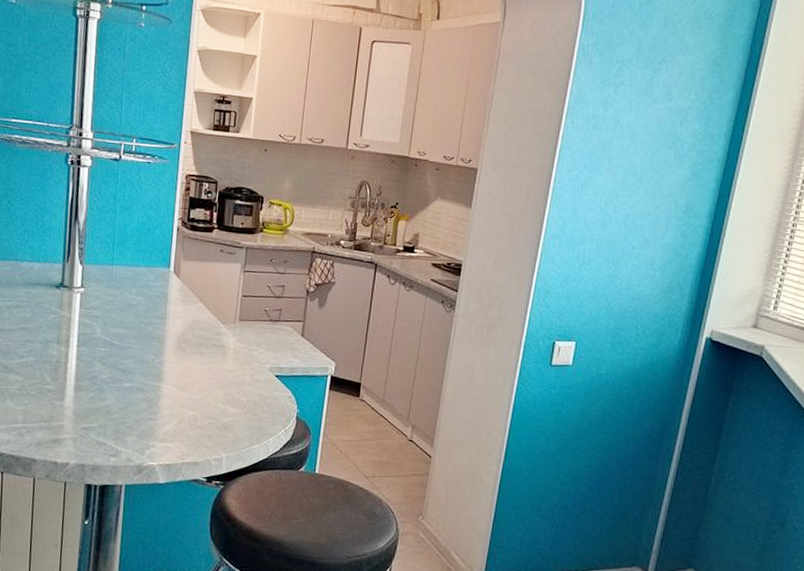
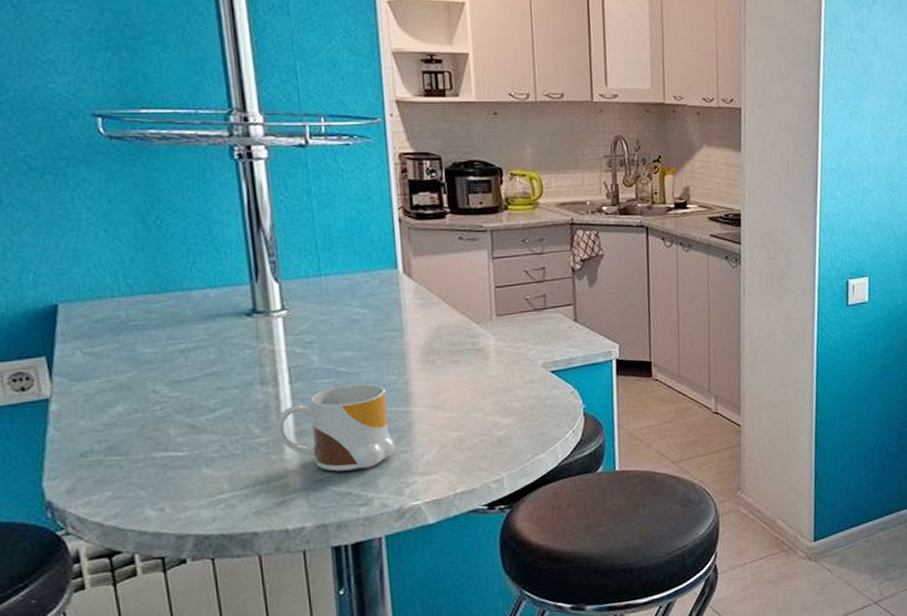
mug: none [61,355,145,427] -> present [275,383,396,472]

